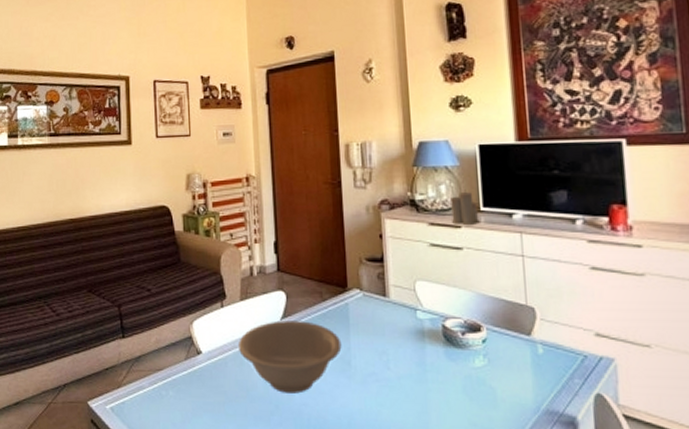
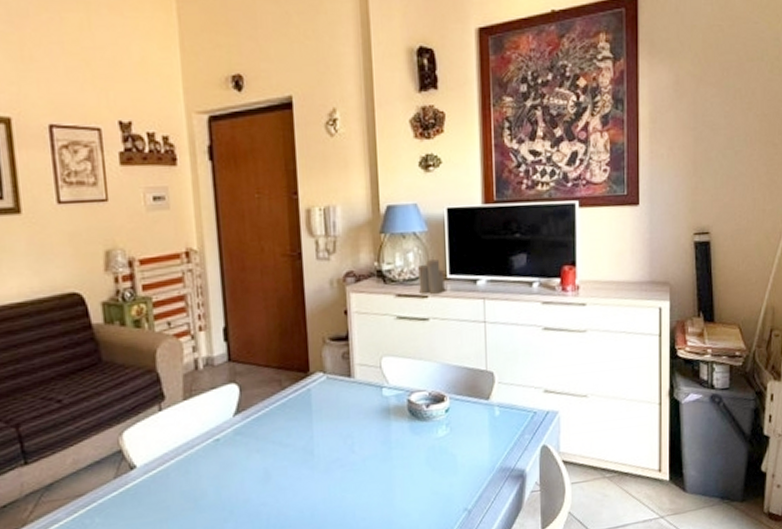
decorative bowl: present [237,320,342,394] -> none [181,414,304,497]

